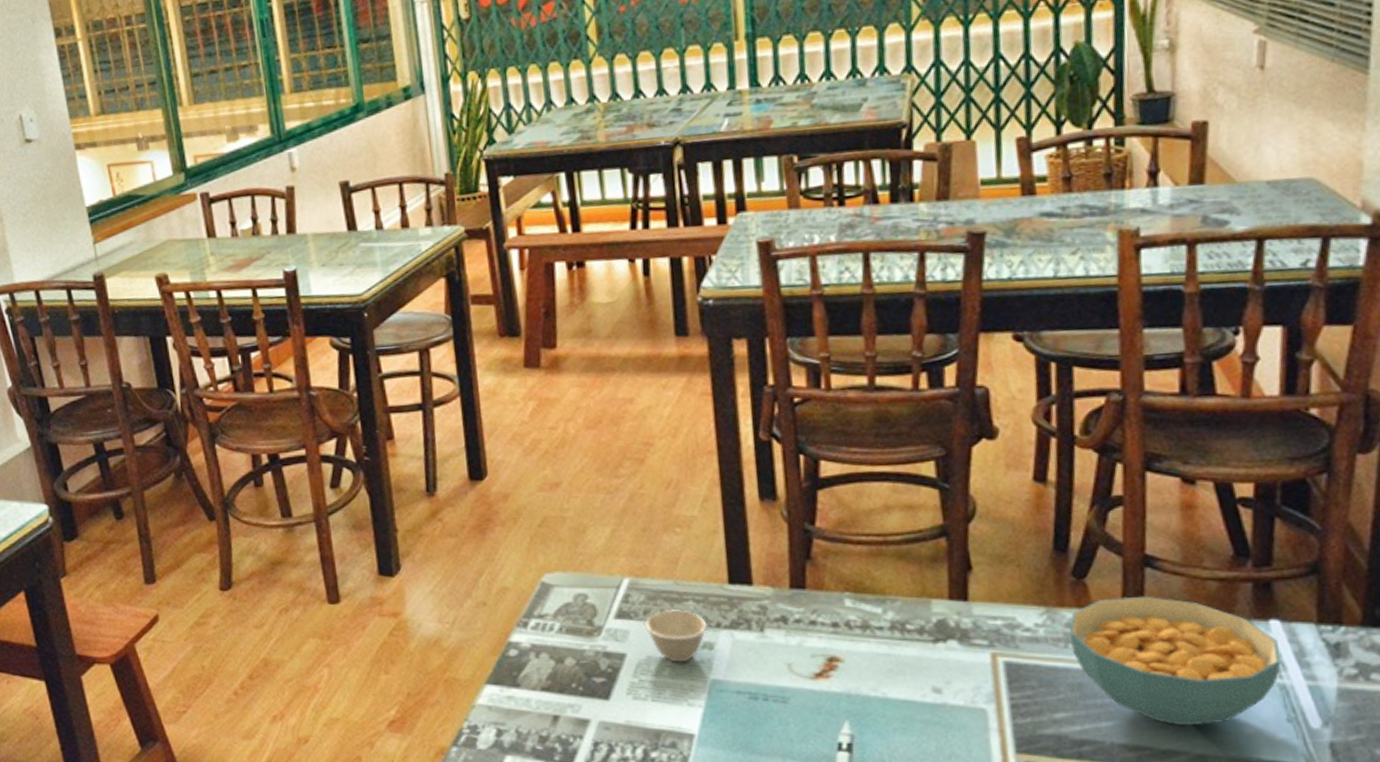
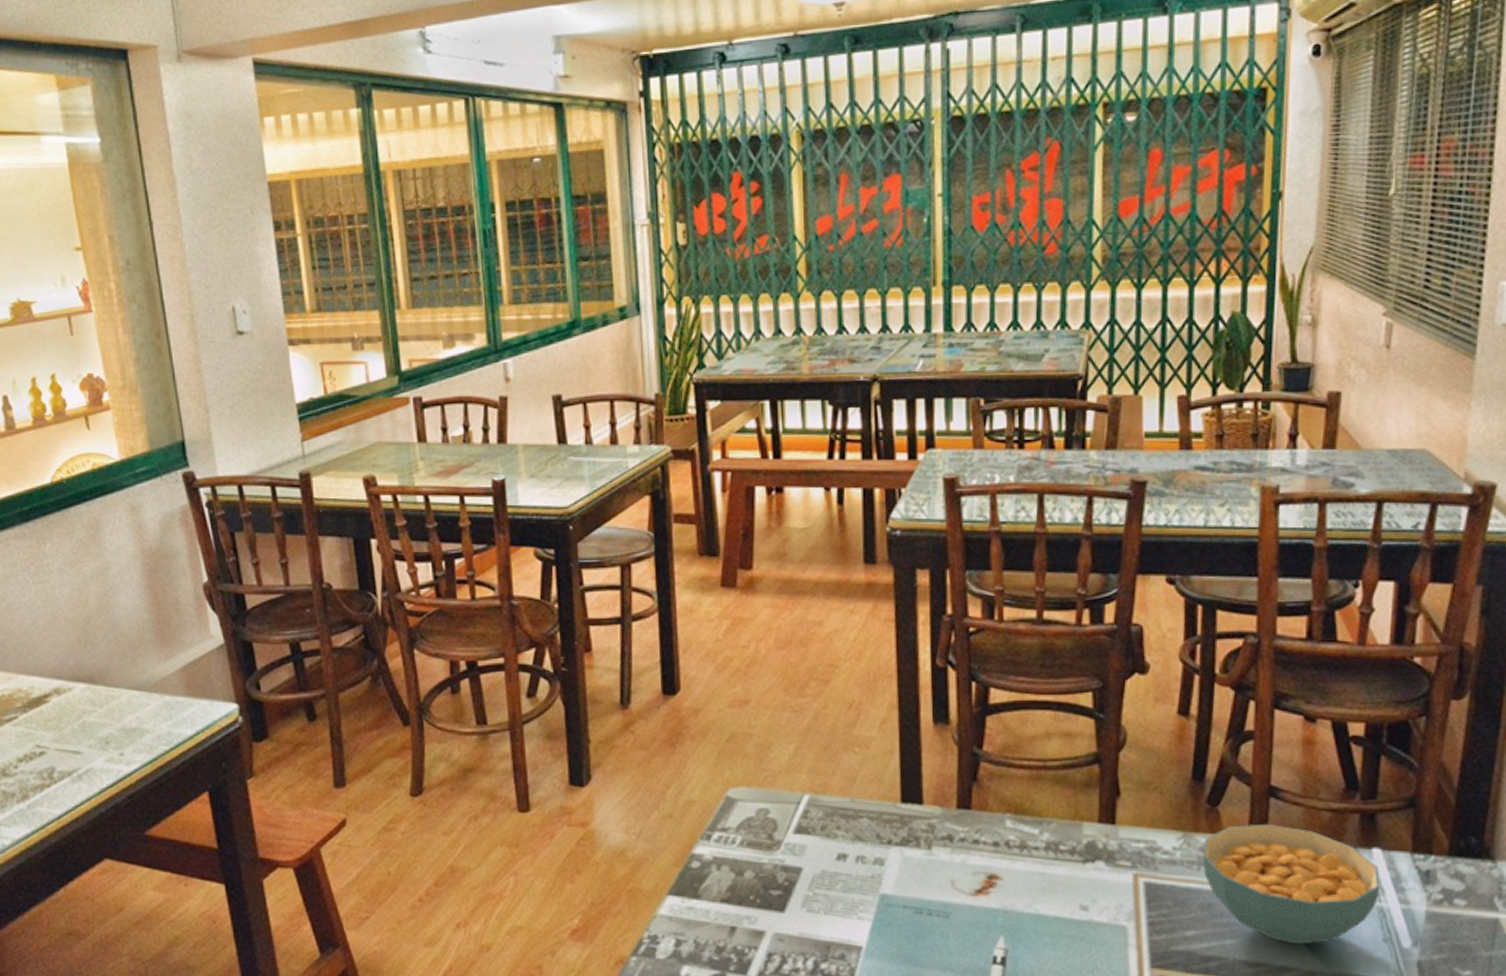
teacup: present [644,609,708,663] -> none [820,825,880,877]

